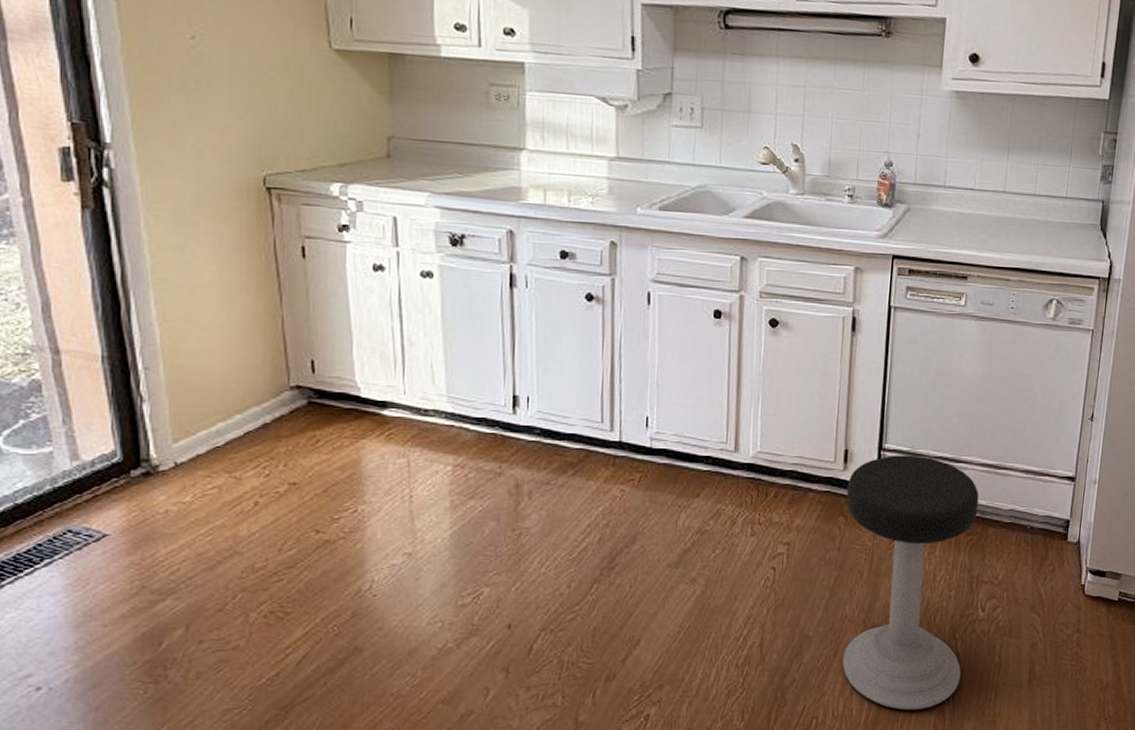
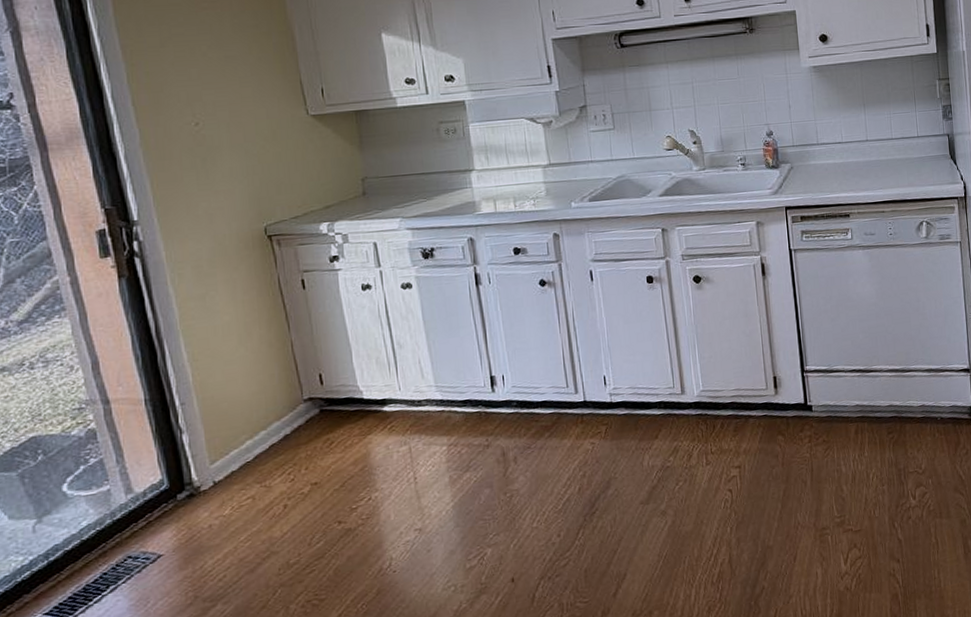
stool: present [842,455,979,710] -> none [780,371,906,600]

